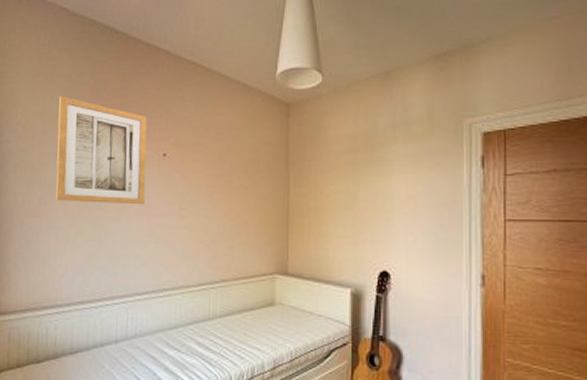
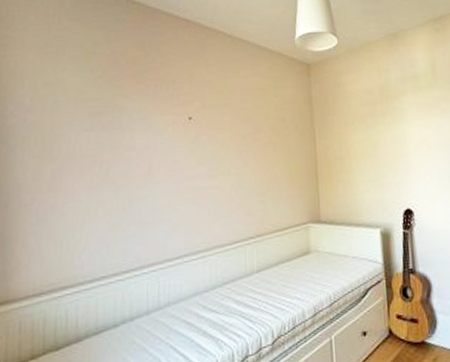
wall art: present [56,96,147,205] -> none [71,66,172,173]

